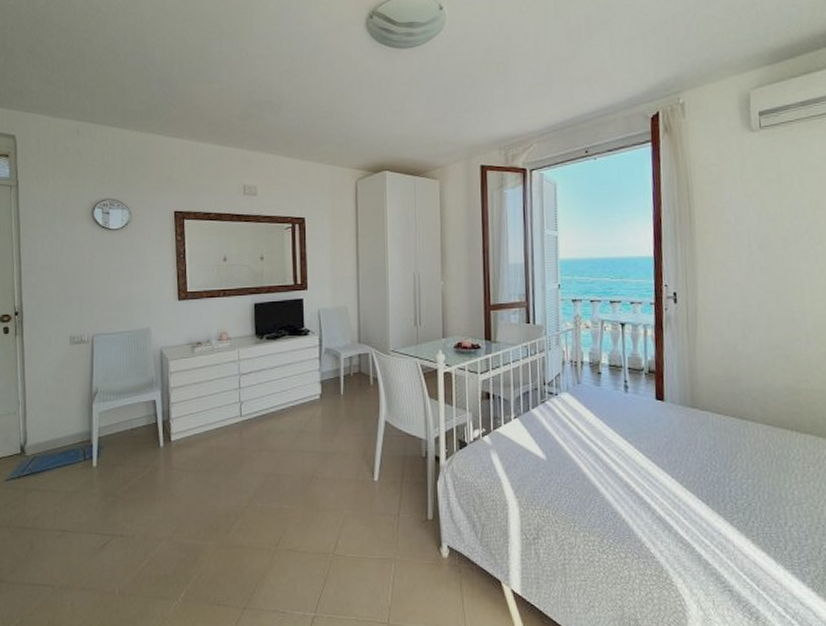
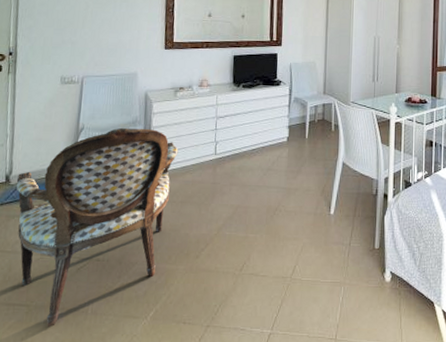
armchair: none [32,389,200,610] -> present [16,127,179,328]

